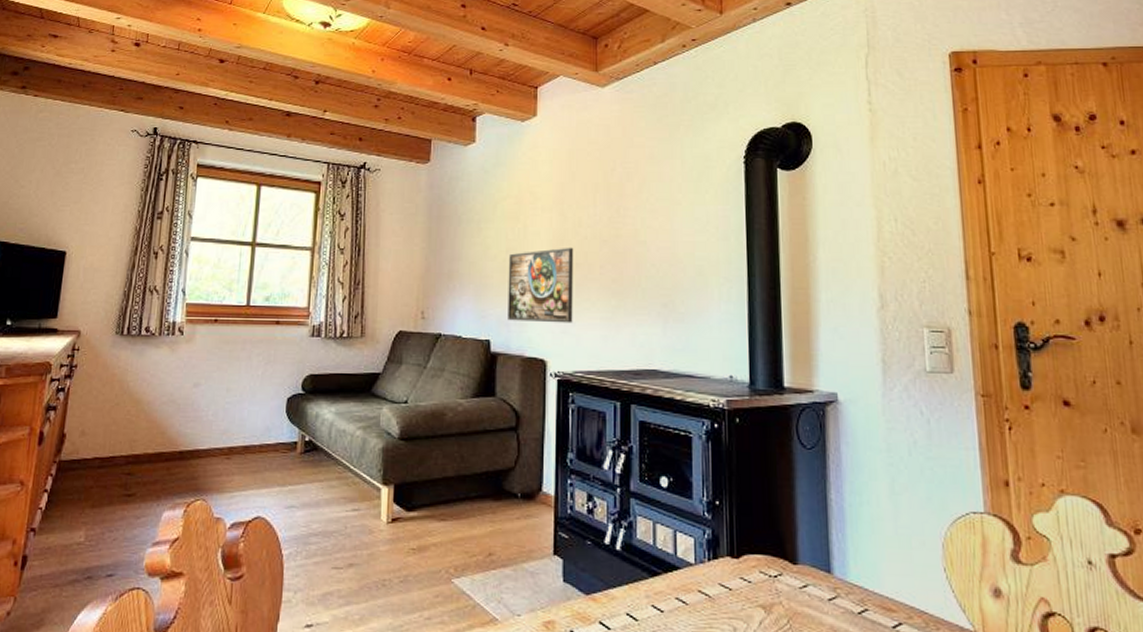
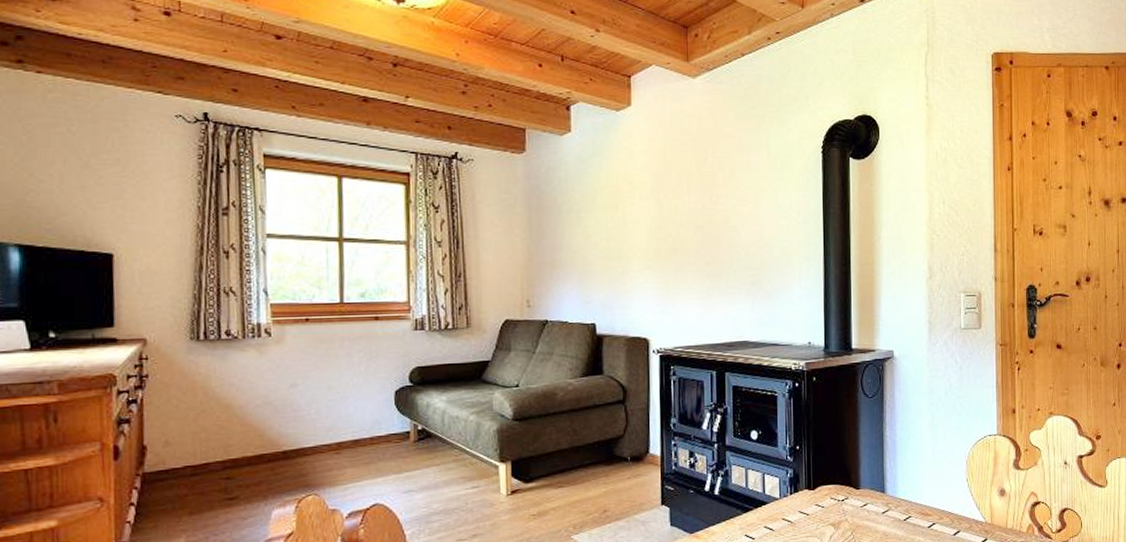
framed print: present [508,247,574,323] -> none [609,233,672,305]

